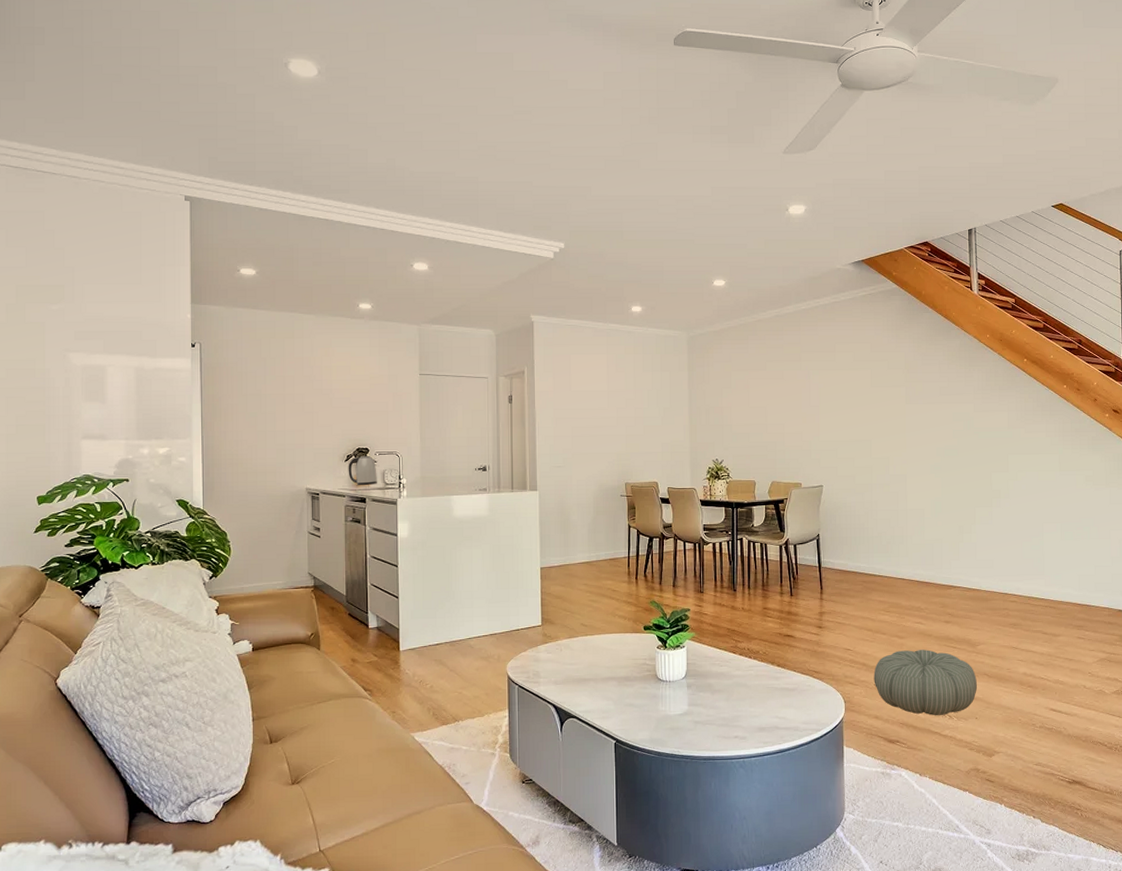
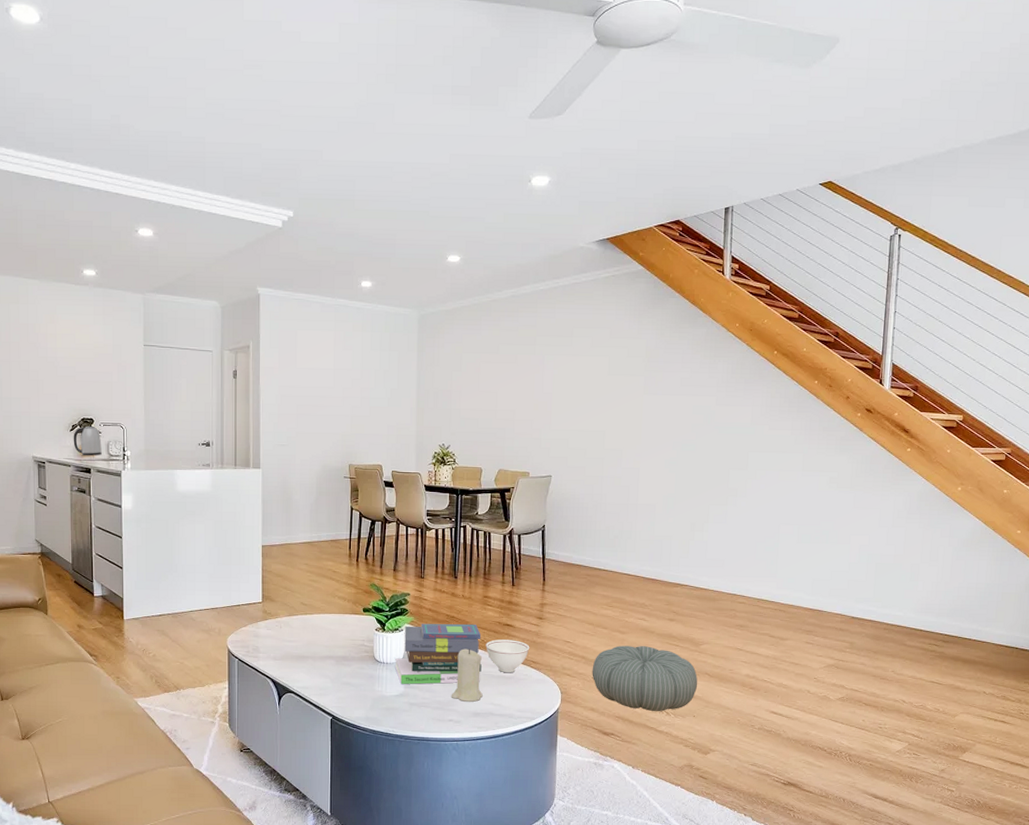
books: none [678,636,765,702] -> present [395,623,482,684]
candle: none [735,662,767,717] -> present [451,649,483,702]
bowl: none [767,650,811,685] -> present [486,639,530,673]

